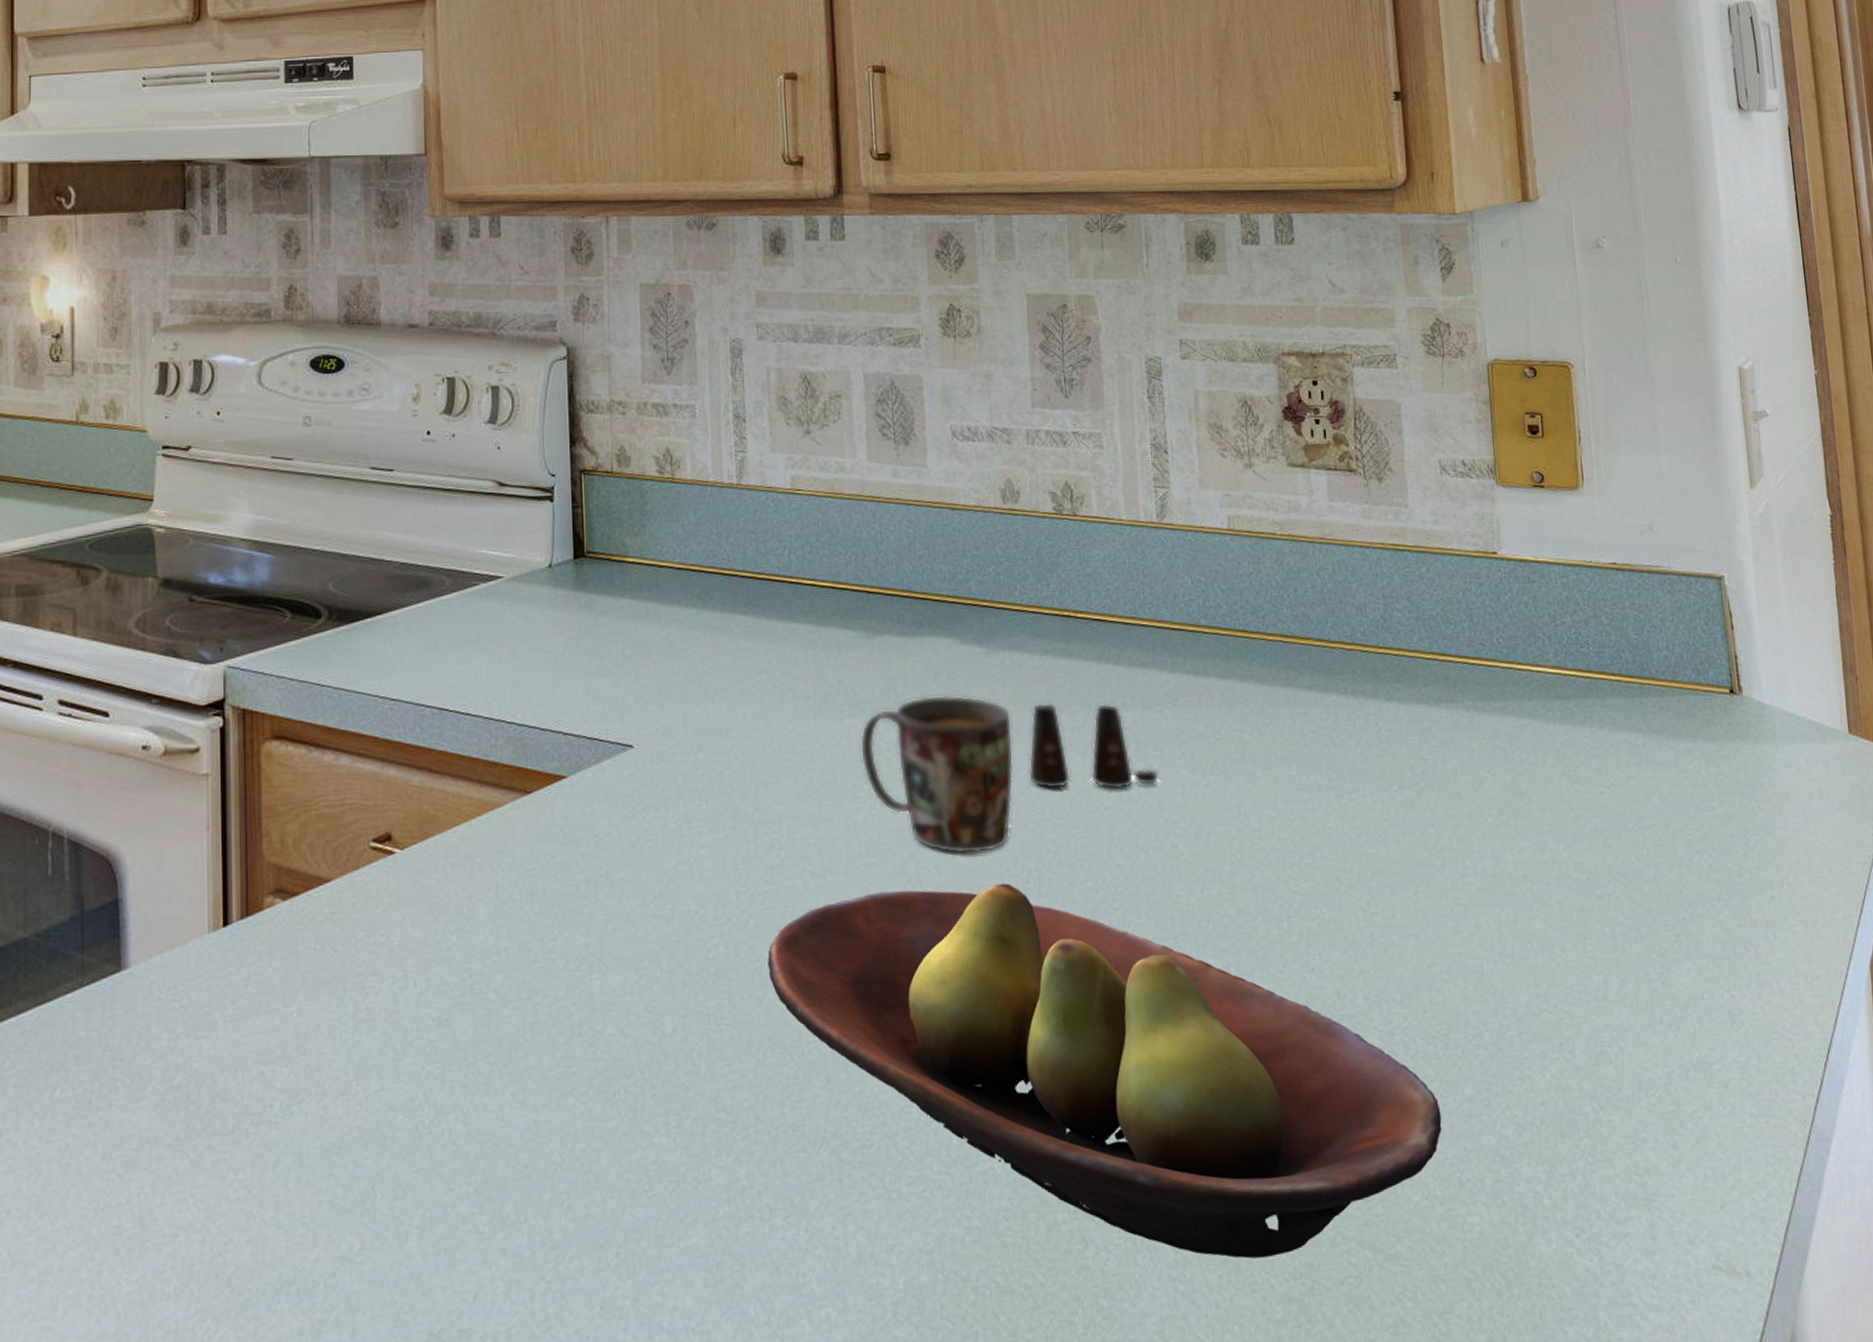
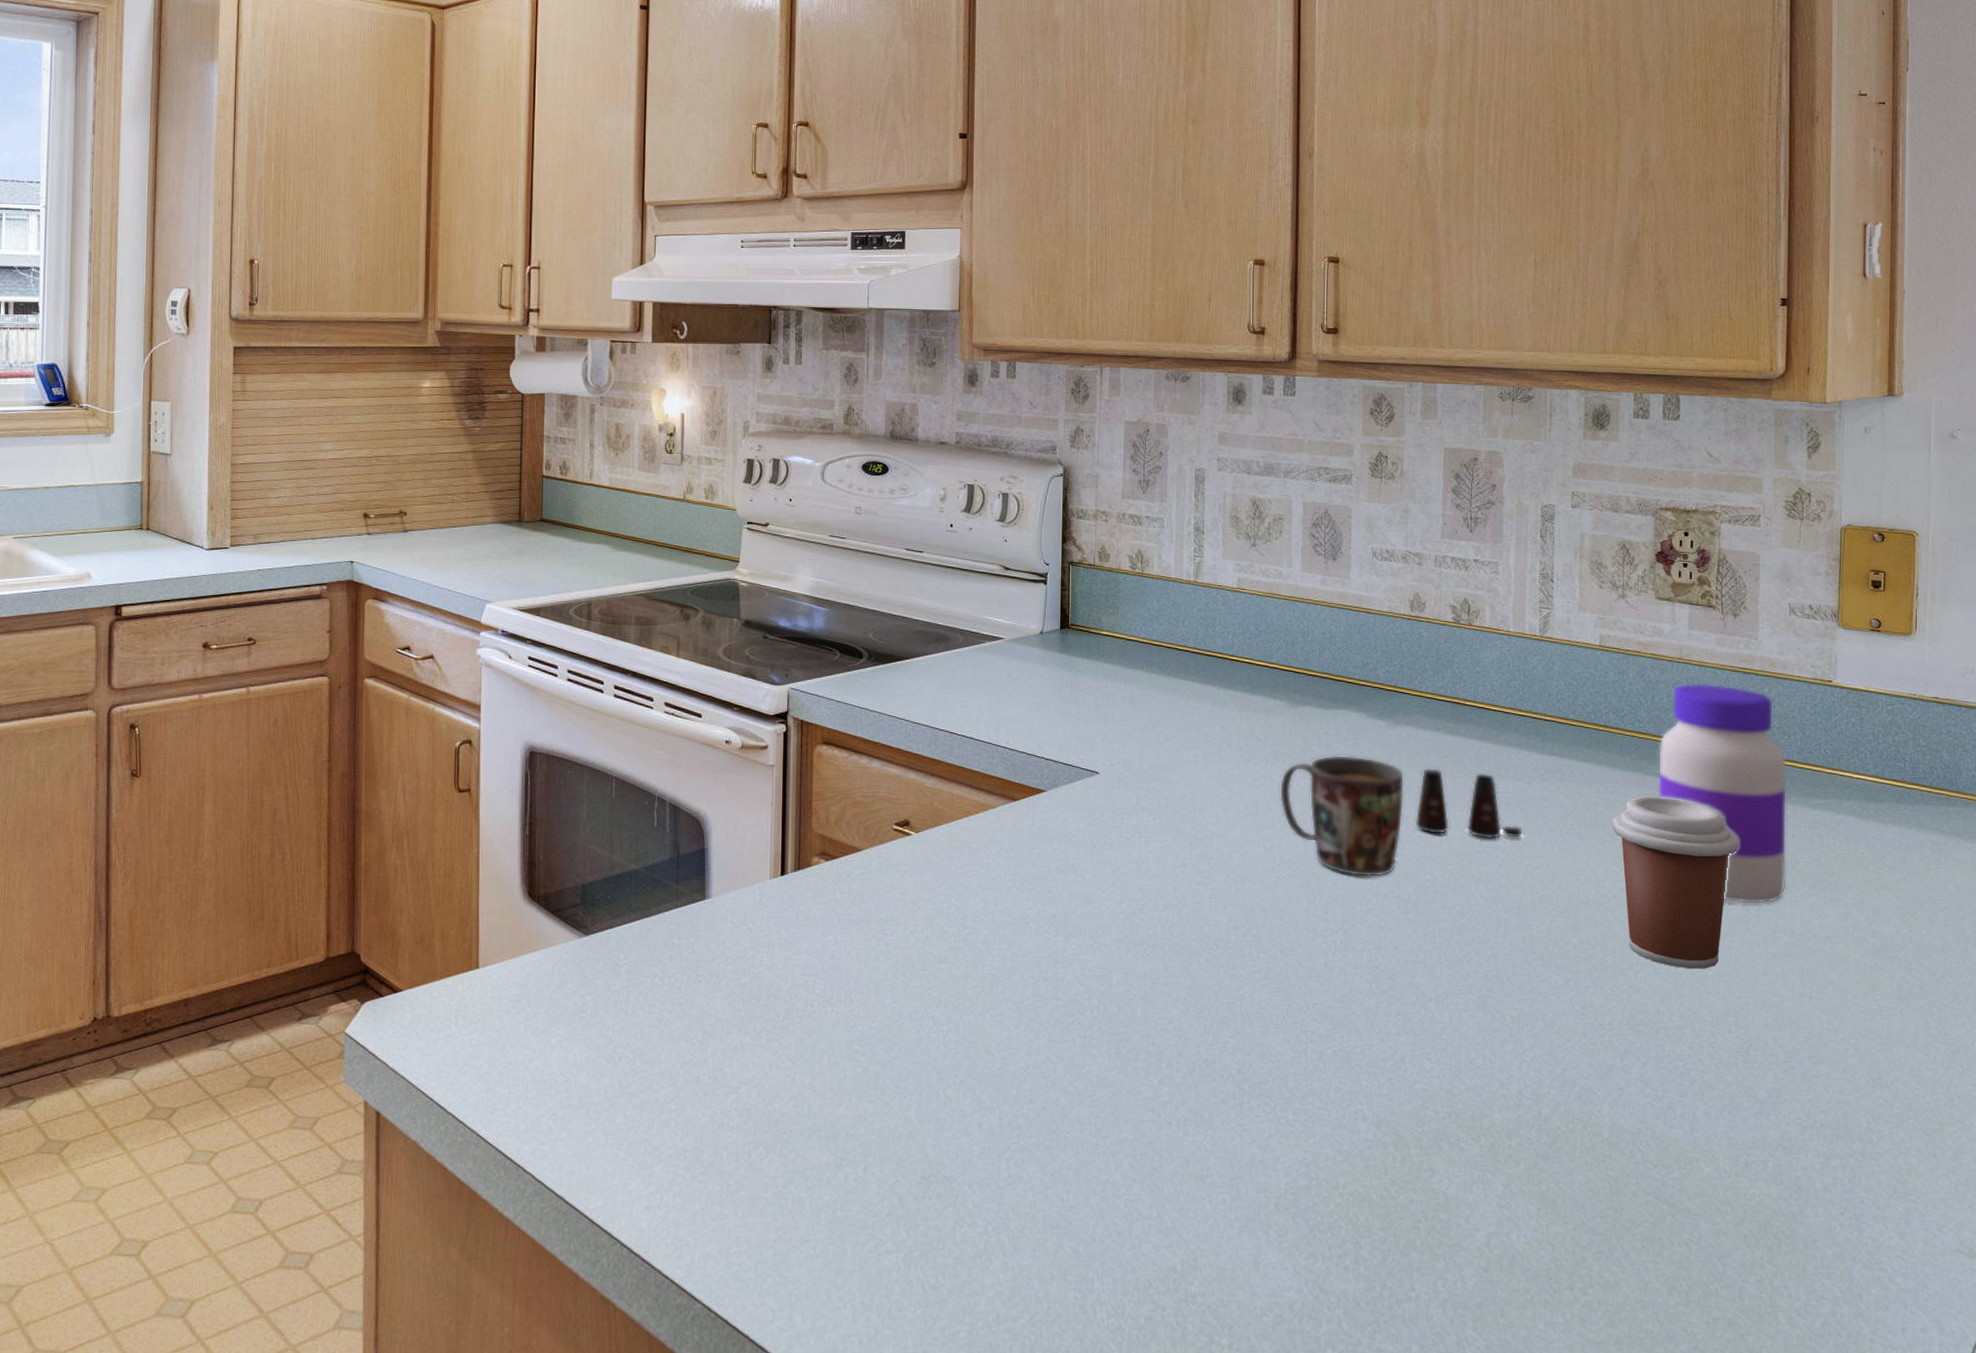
fruit bowl: present [767,883,1442,1259] -> none [1195,898,1736,1199]
coffee cup: none [1263,714,1411,935] -> present [1613,795,1738,969]
jar: none [1307,567,1471,844] -> present [1658,683,1788,905]

